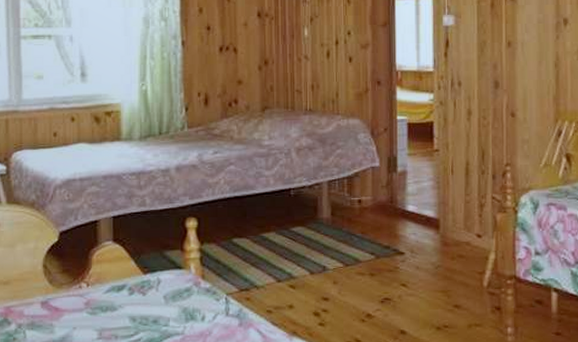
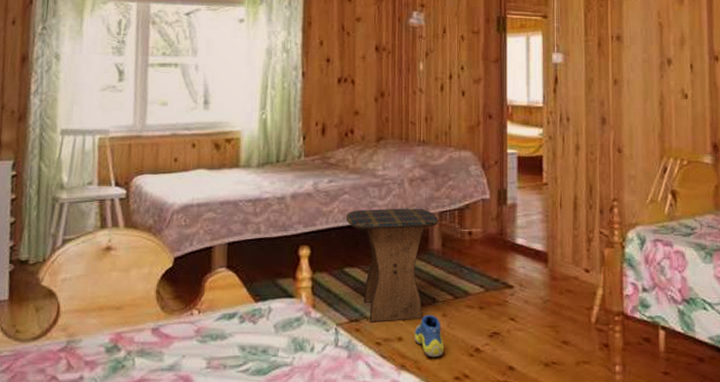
stool: none [233,177,328,291] -> present [346,208,439,323]
sneaker: none [305,282,336,324] -> present [414,314,445,358]

